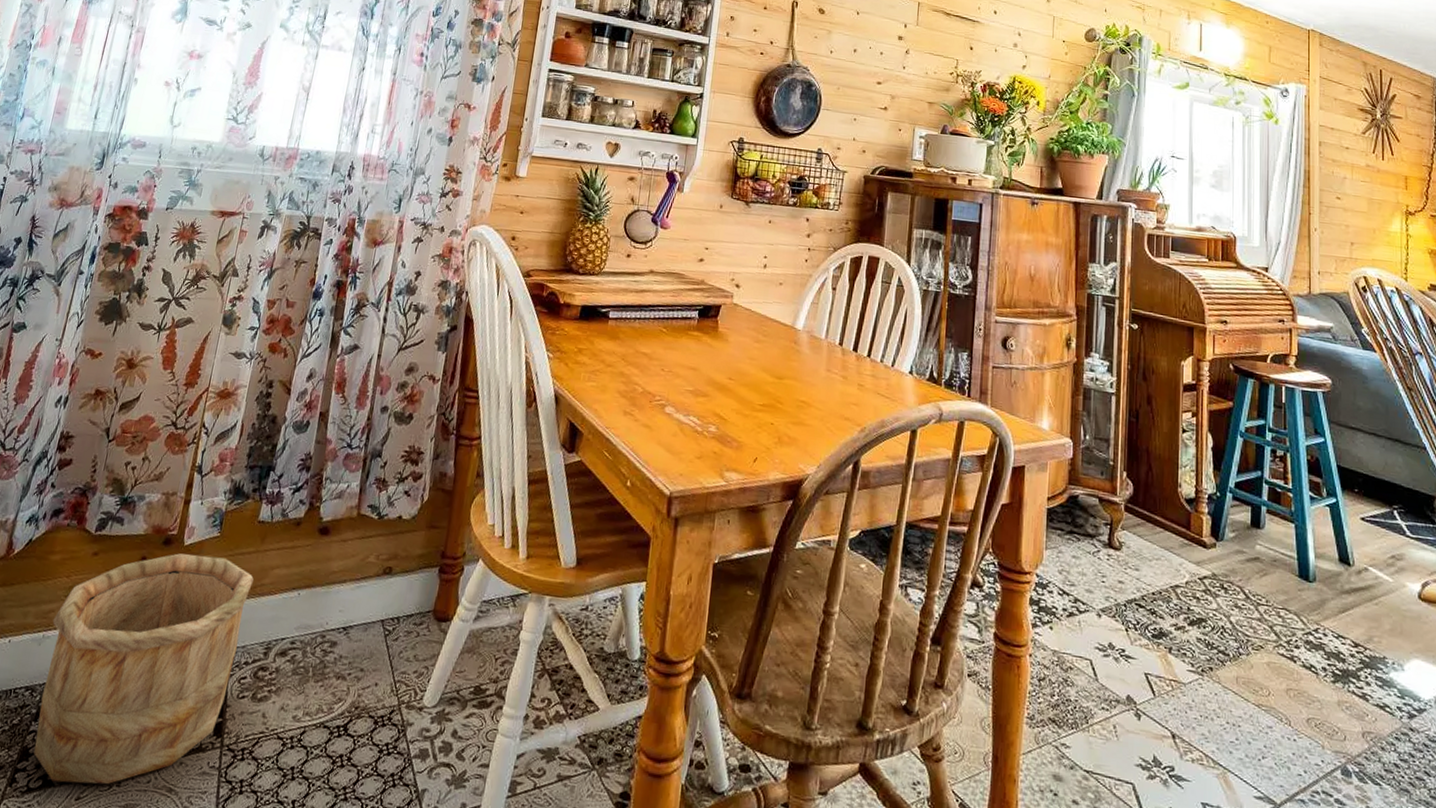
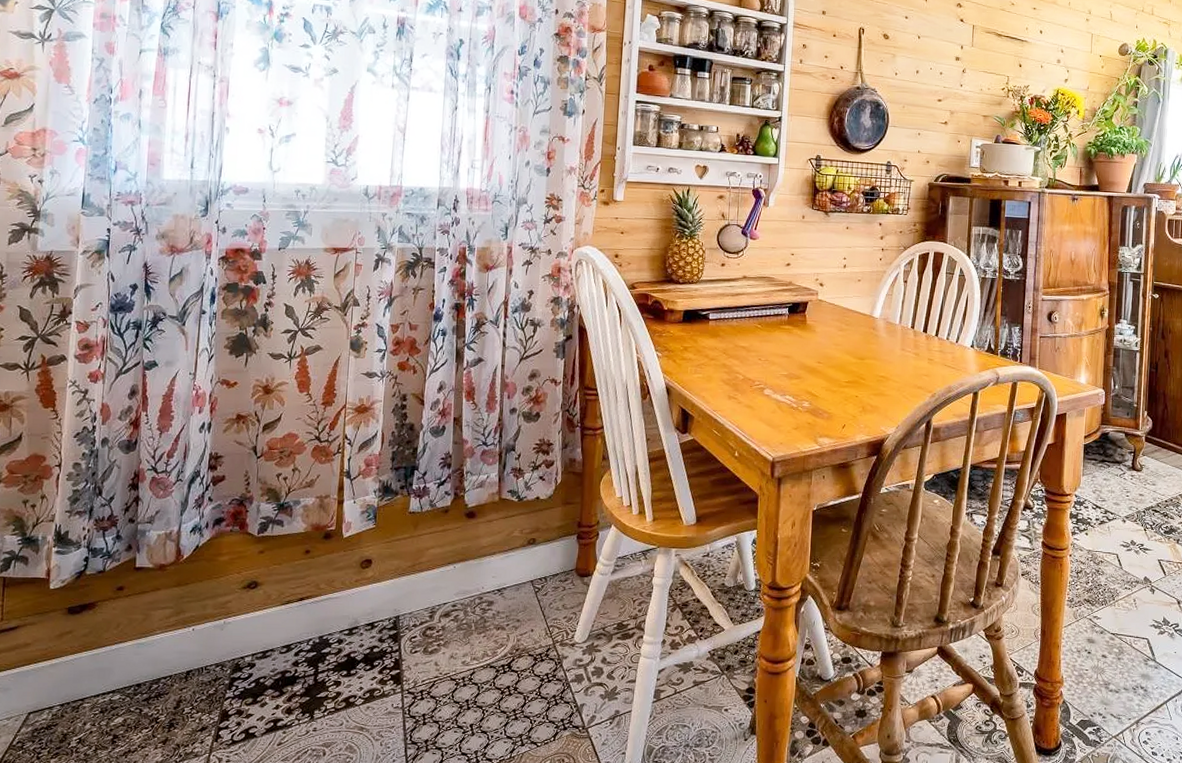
wooden bucket: present [34,553,254,785] -> none [231,544,412,734]

